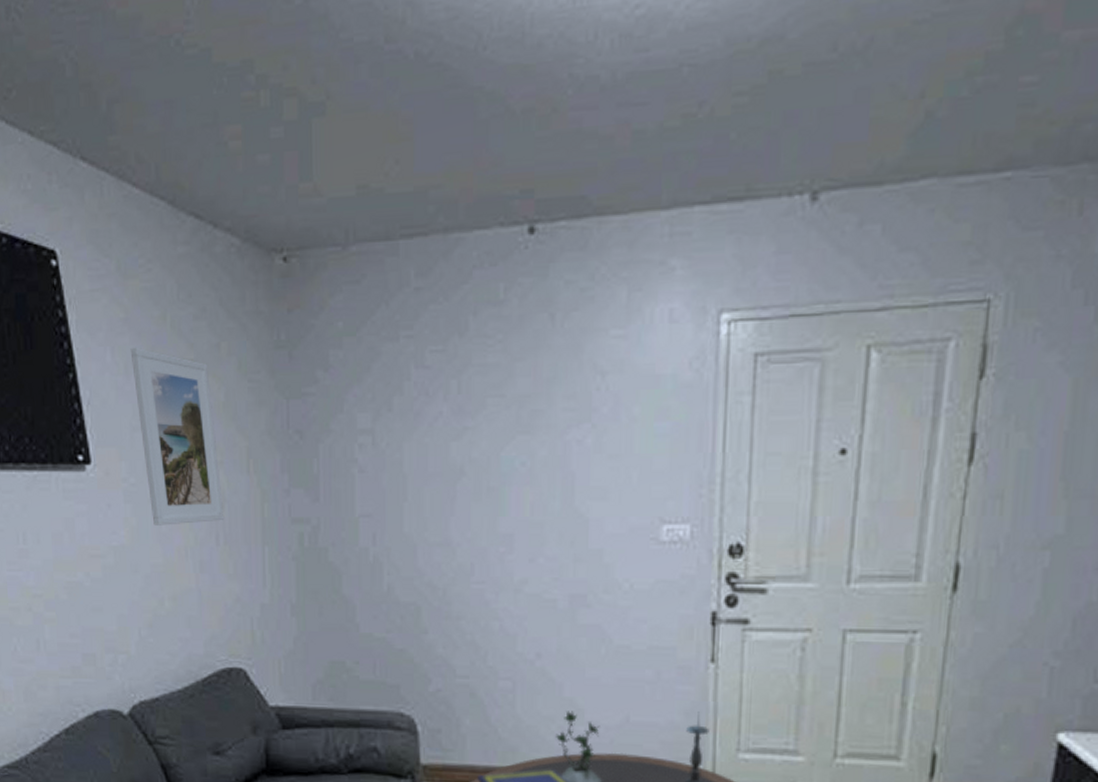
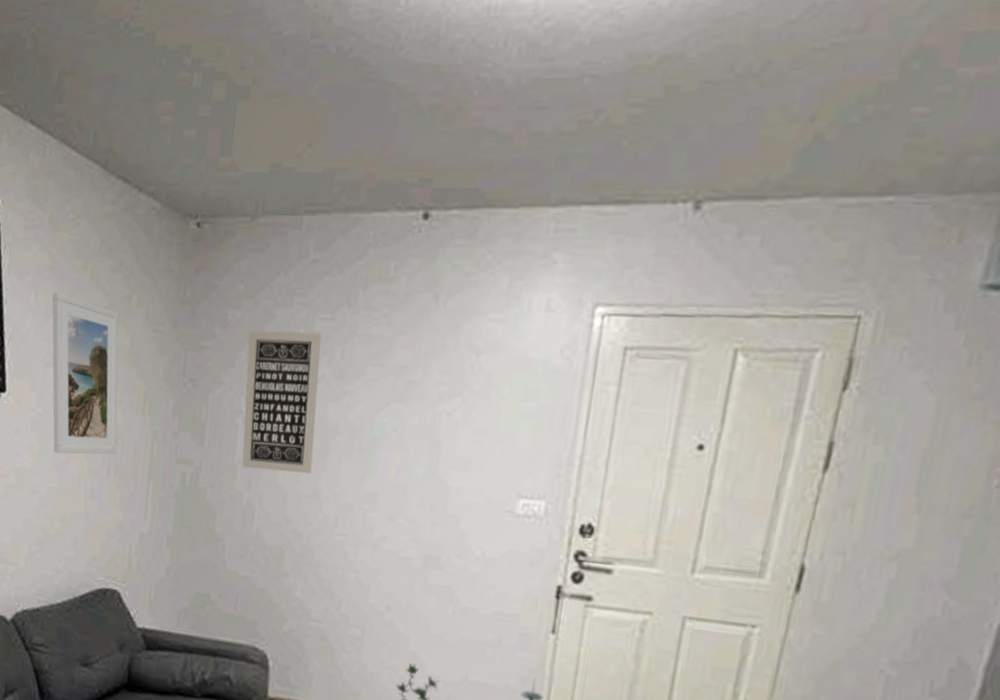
wall art: none [354,367,439,521] -> present [242,330,322,475]

